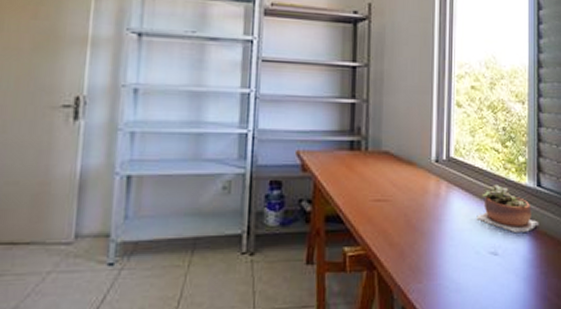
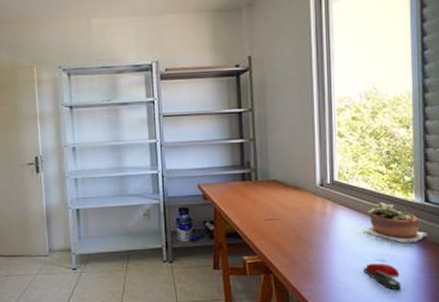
stapler: none [475,257,513,289] -> present [363,264,402,290]

